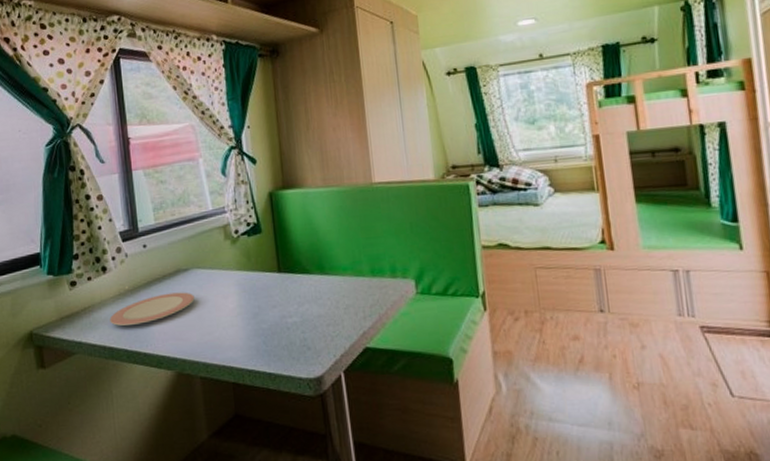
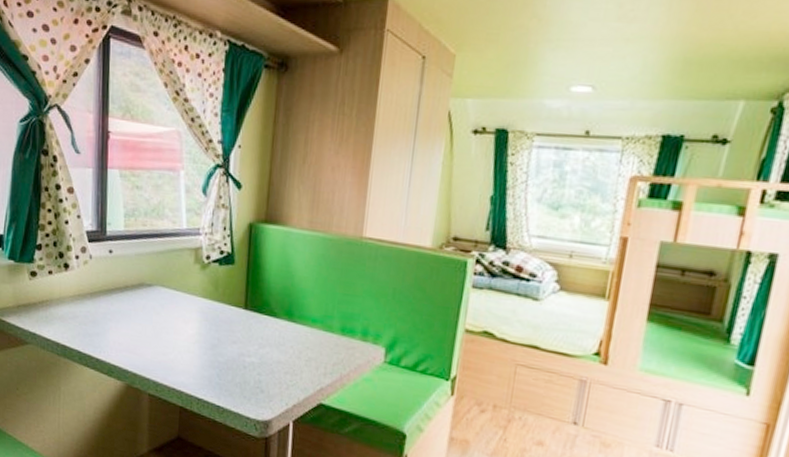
plate: present [110,292,195,326] -> none [66,304,154,330]

